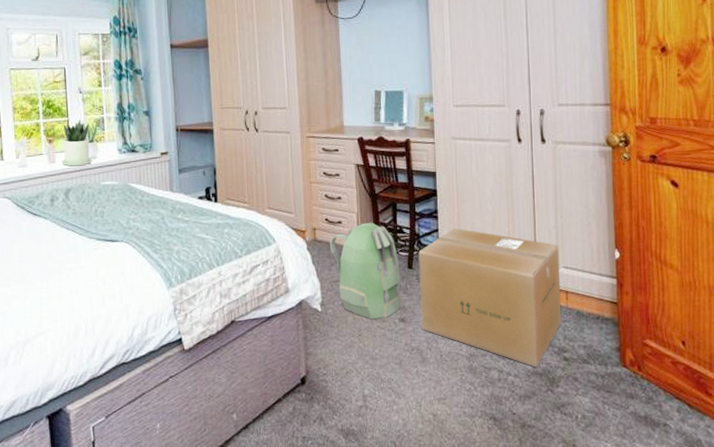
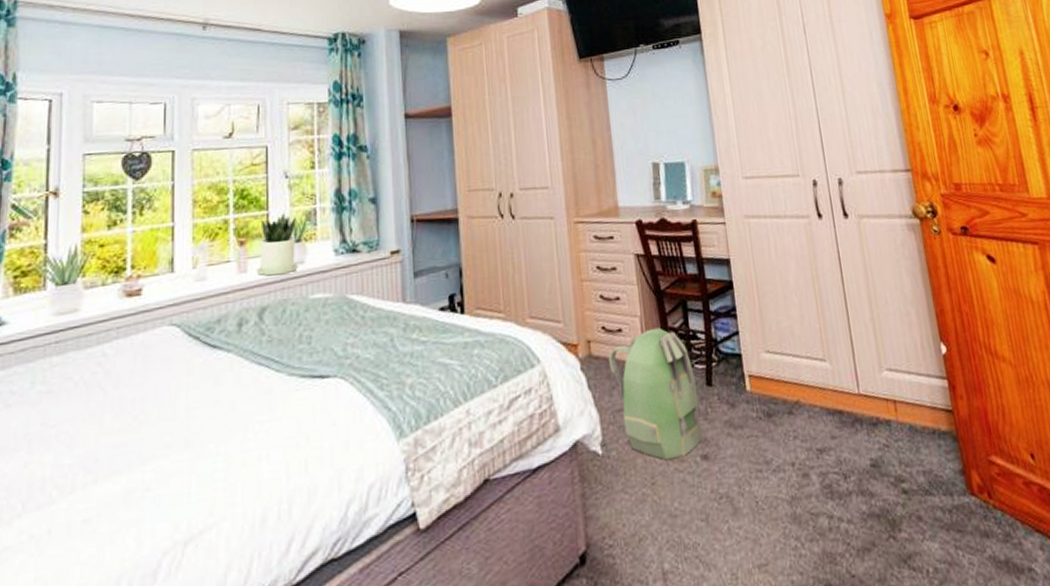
box: present [418,227,562,367] -> none [717,328,894,507]

